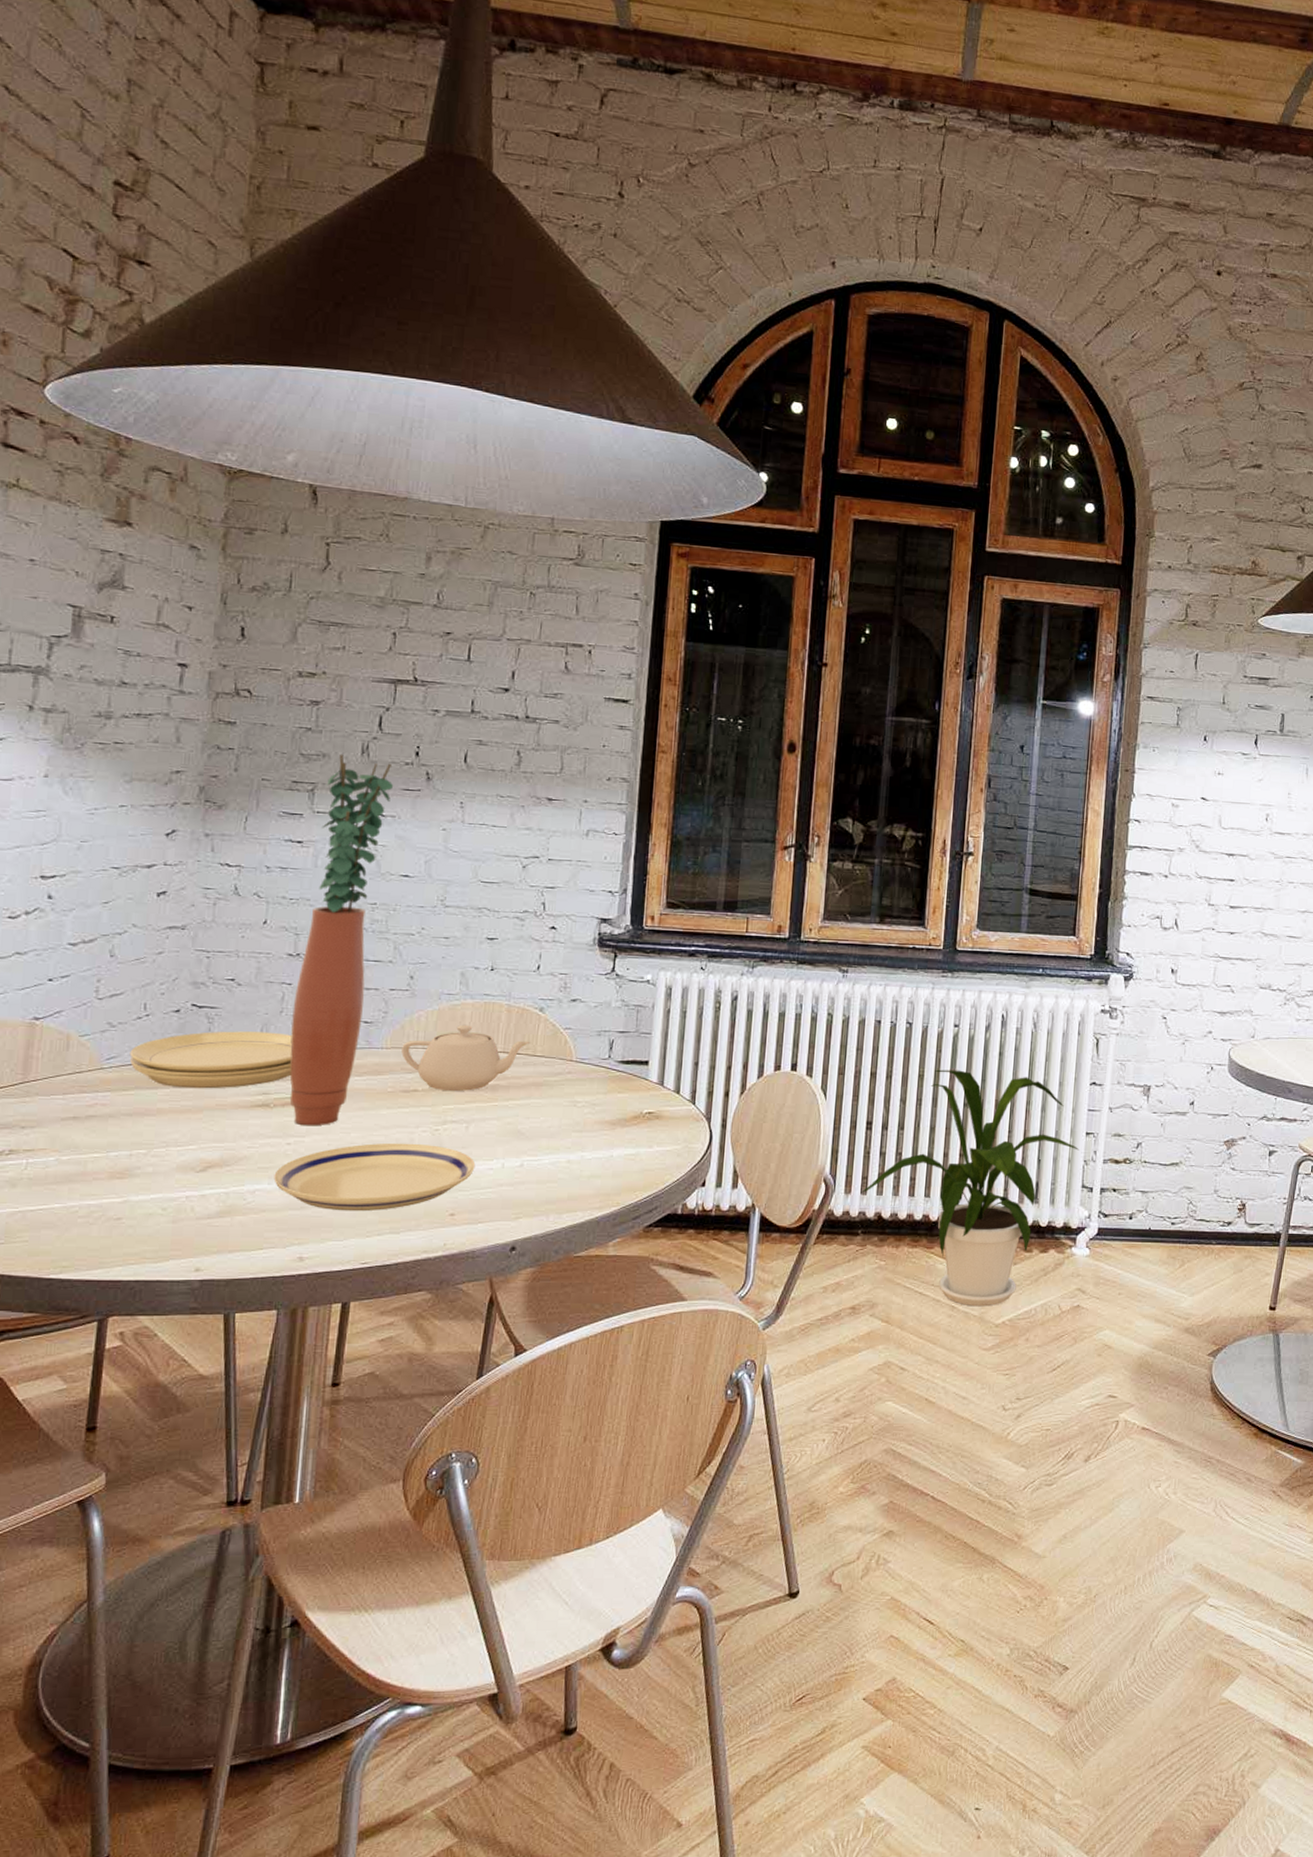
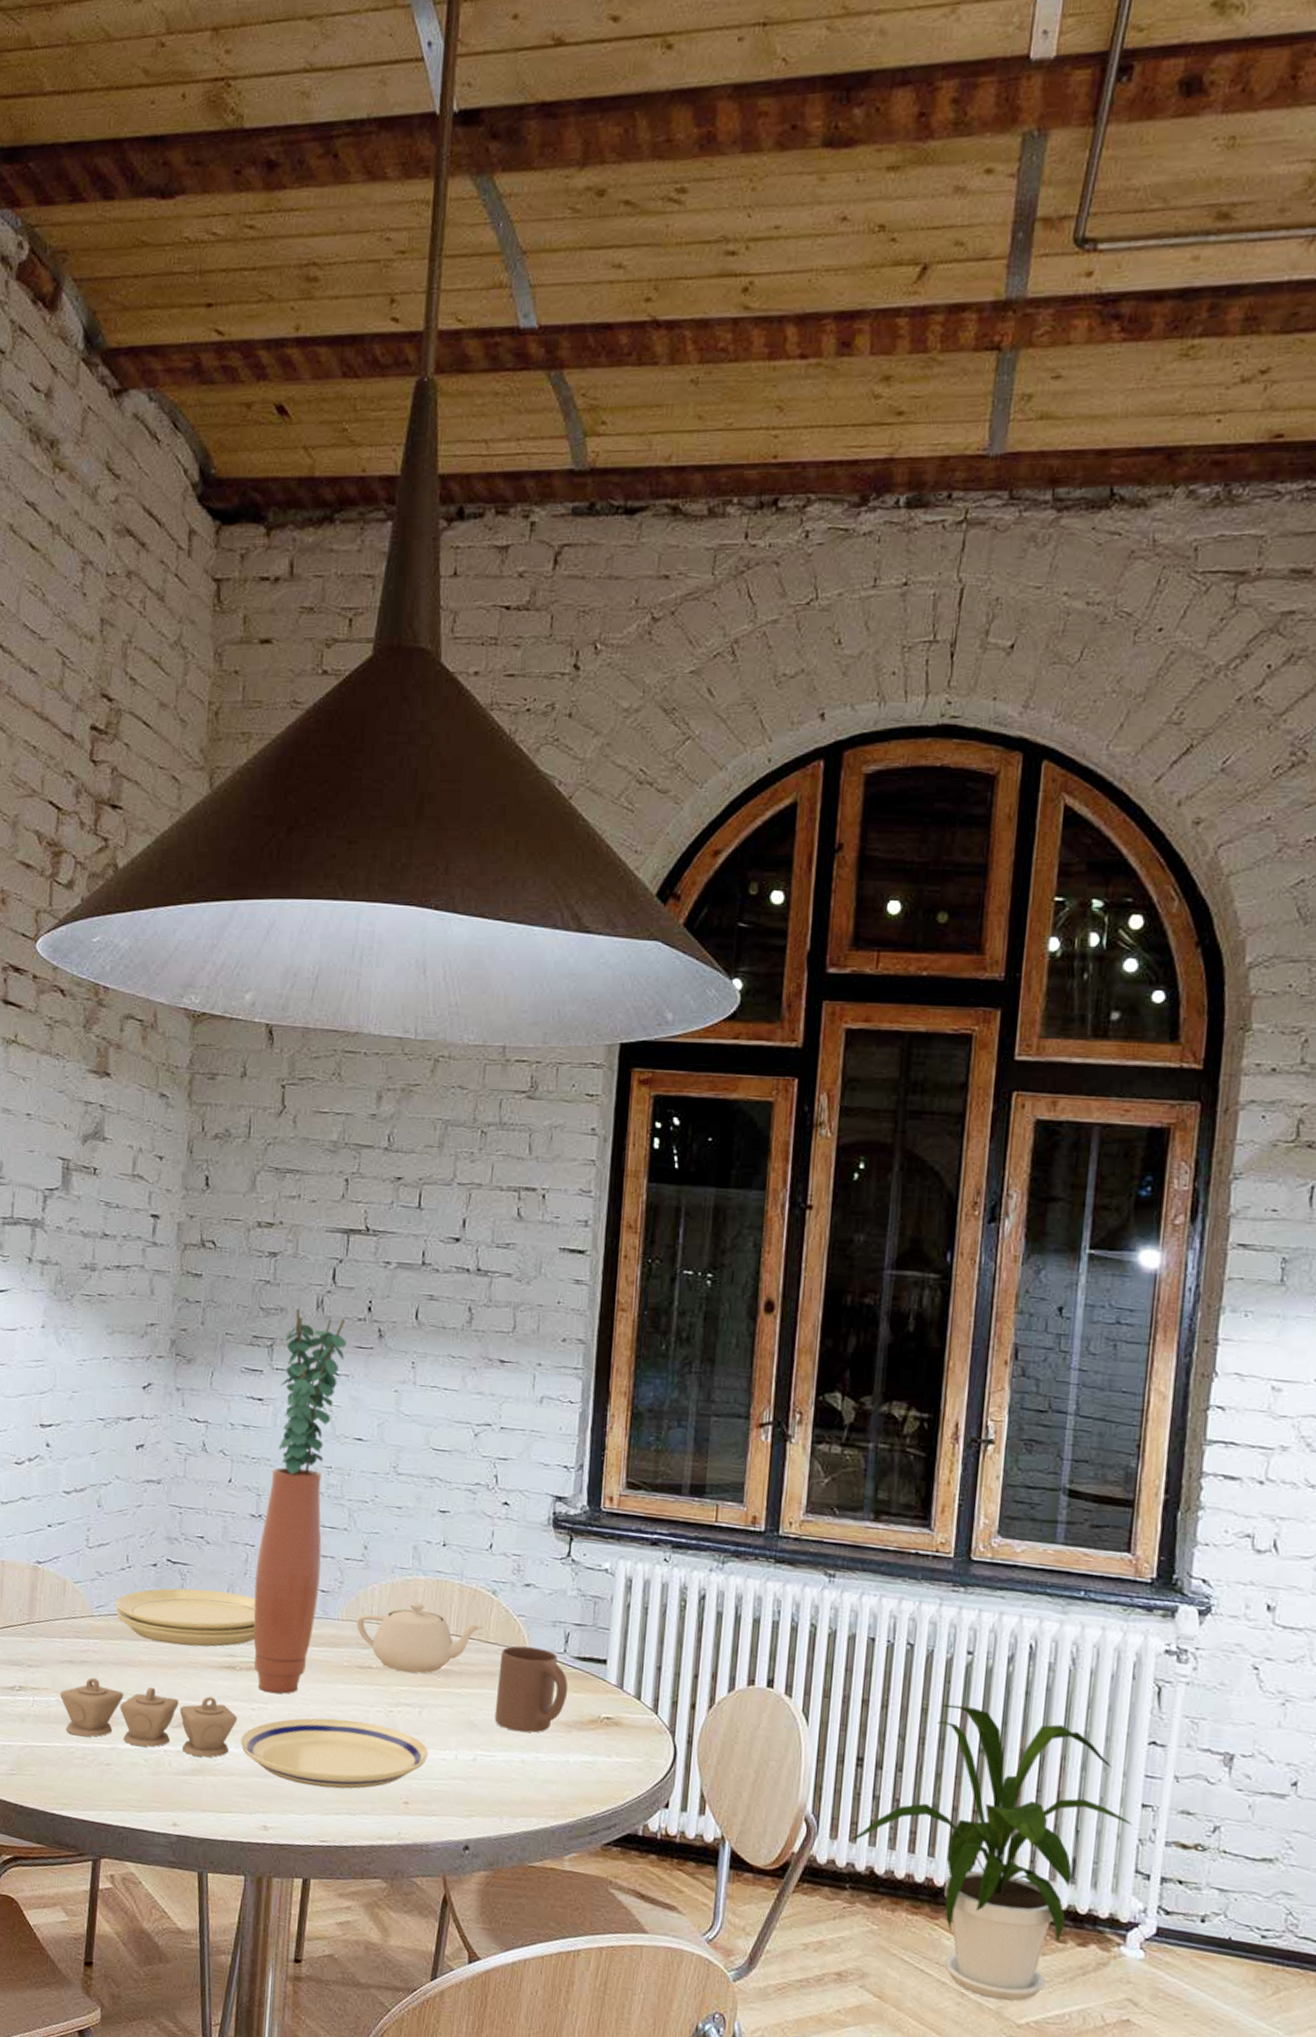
sugar bowl: none [60,1132,271,1198] -> present [59,1678,238,1758]
cup: none [541,1056,613,1135] -> present [494,1645,569,1733]

